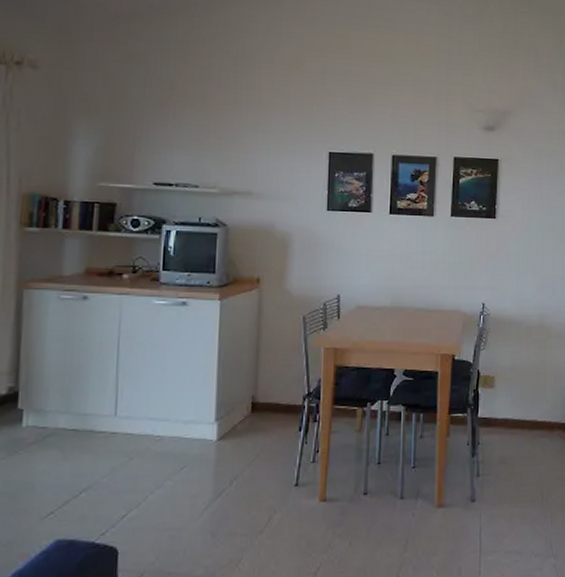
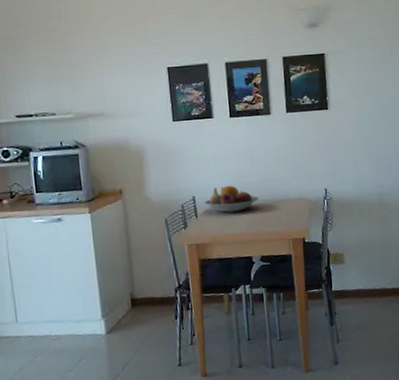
fruit bowl: none [349,287,410,317] -> present [204,185,259,213]

